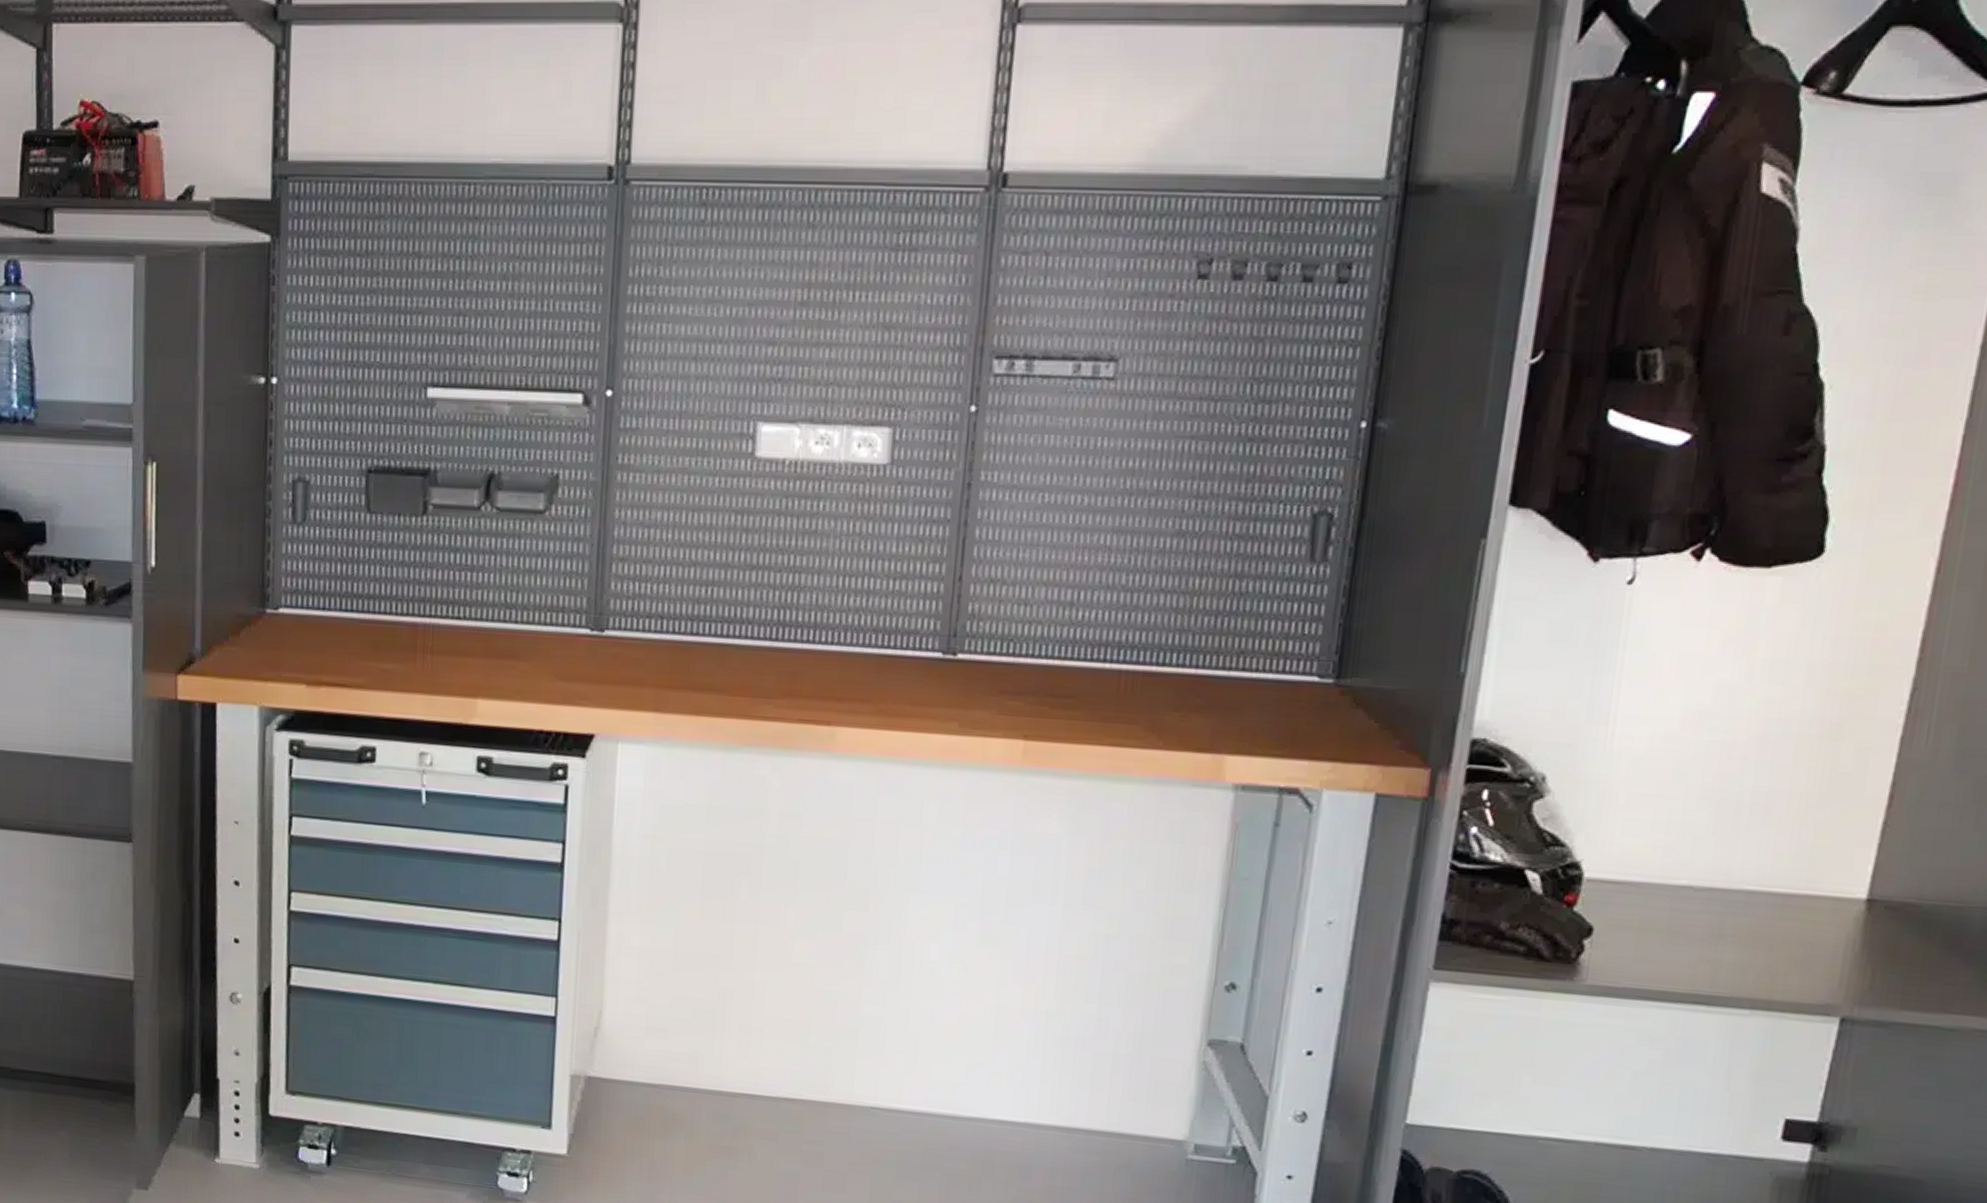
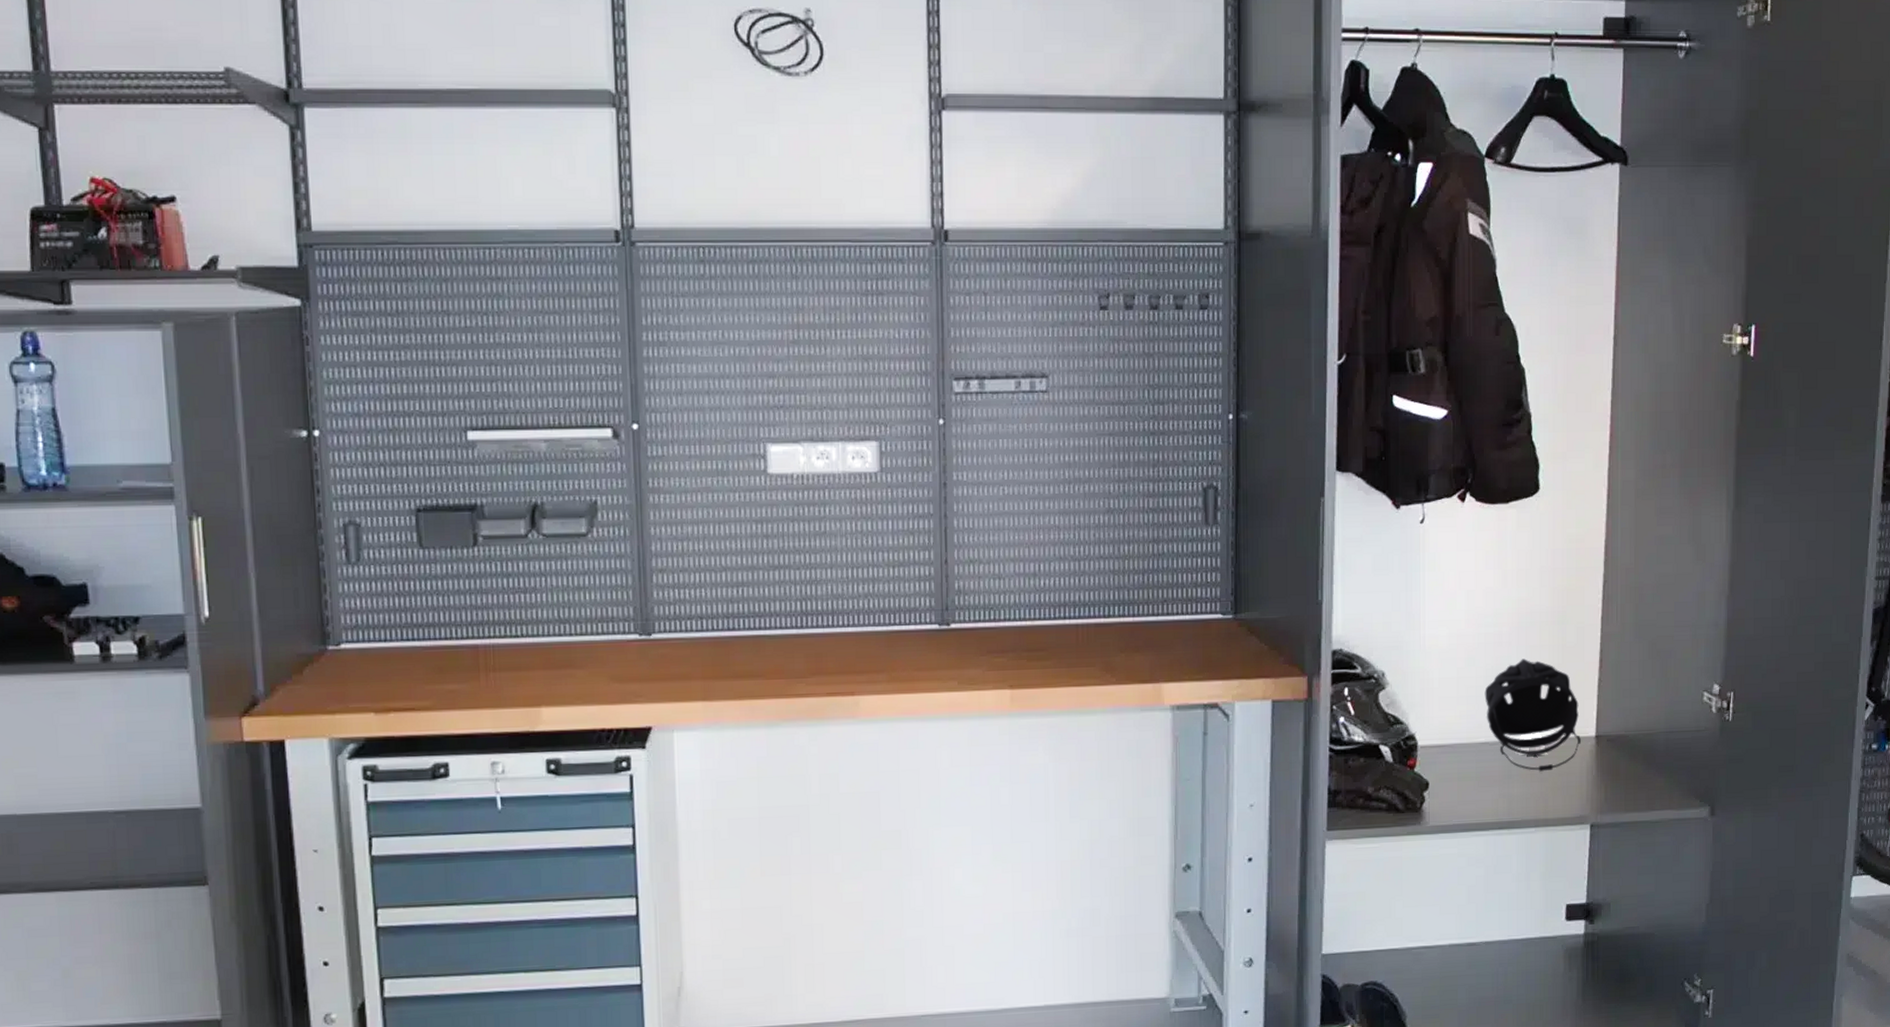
bicycle helmet: none [1693,781,1846,937] -> present [1484,659,1581,772]

